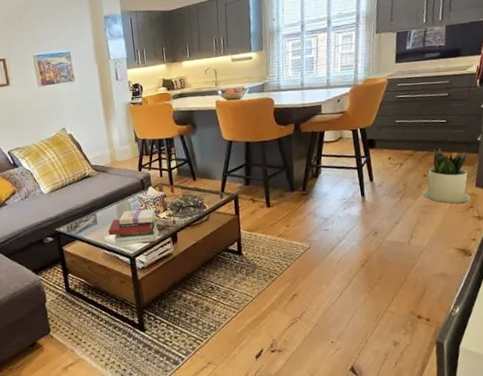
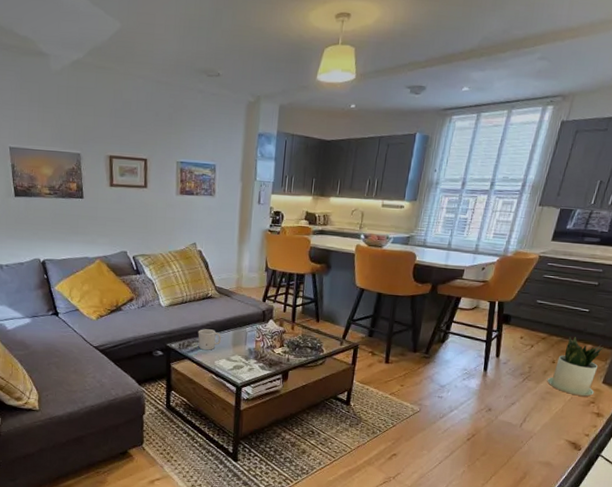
mug: none [83,206,107,228] -> present [197,329,221,350]
books: present [108,209,160,245] -> none [219,339,272,376]

